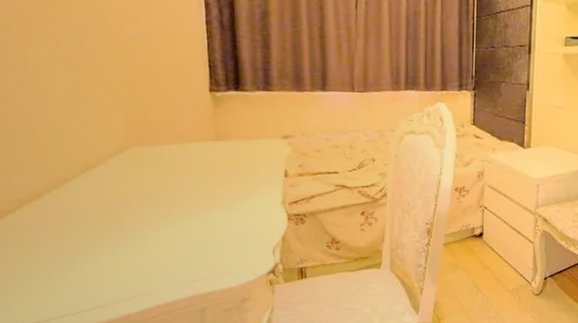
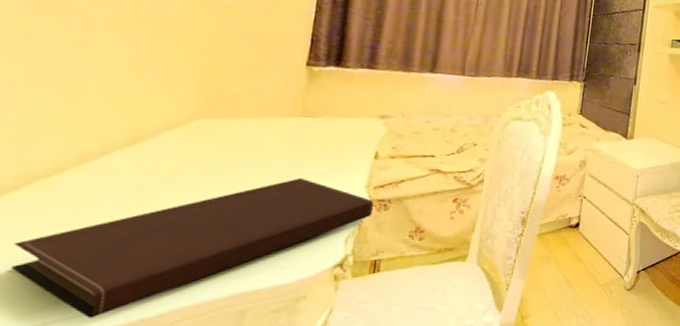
notebook: none [23,196,291,313] -> present [10,177,373,318]

